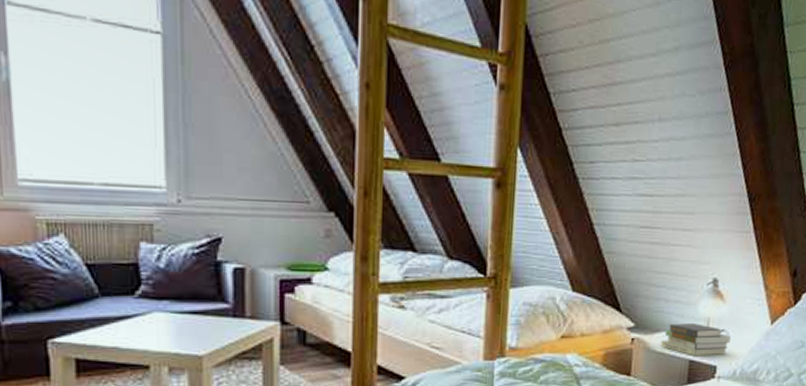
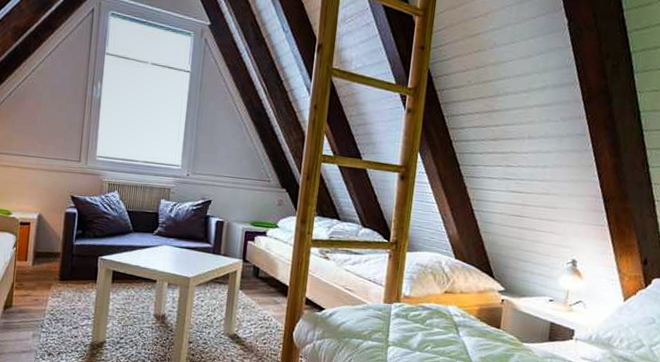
books: present [661,323,731,356] -> none [526,291,588,322]

